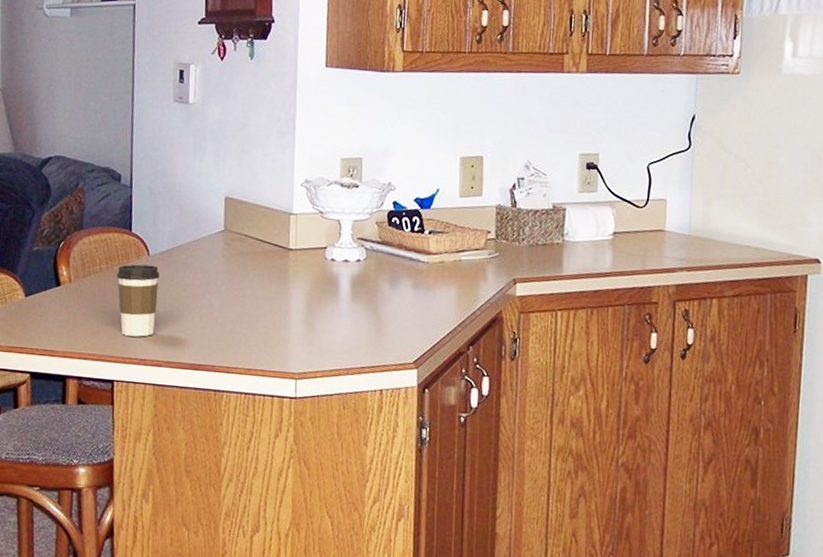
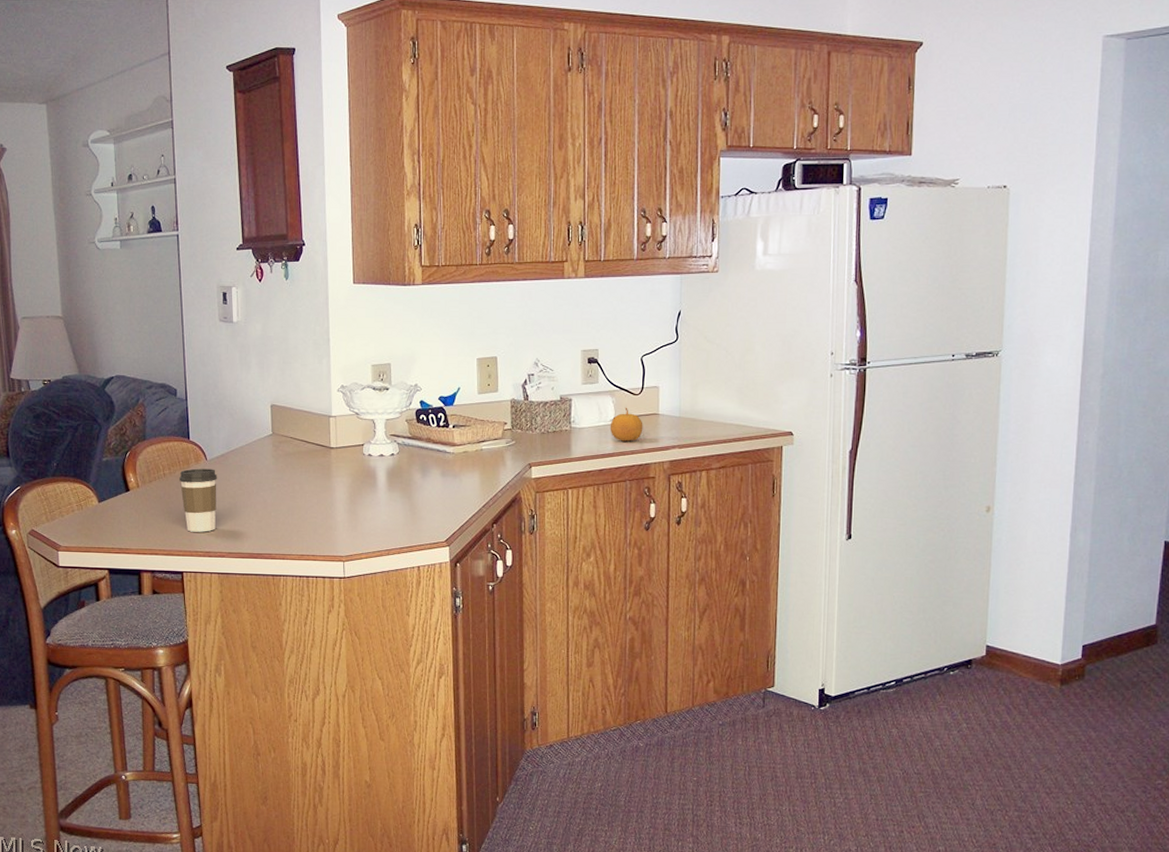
fruit: none [608,221,647,260] -> present [610,407,643,442]

